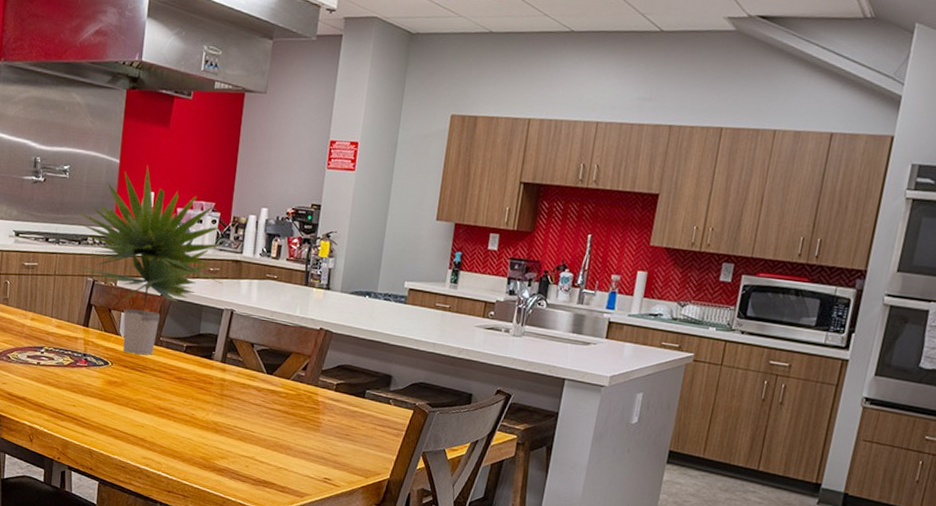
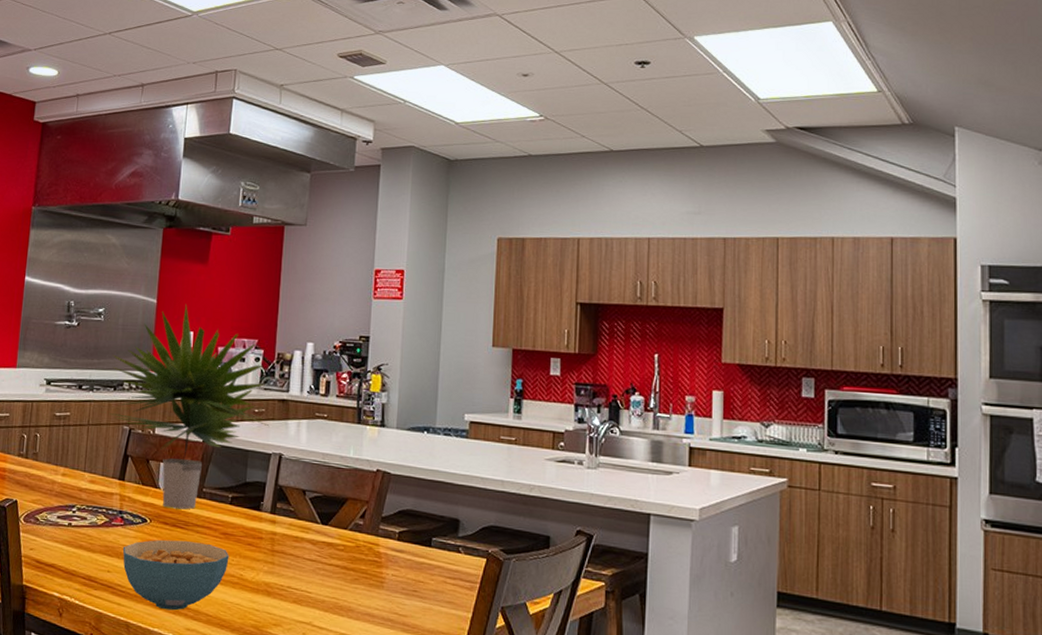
cereal bowl: none [86,380,183,442] -> present [122,539,229,611]

